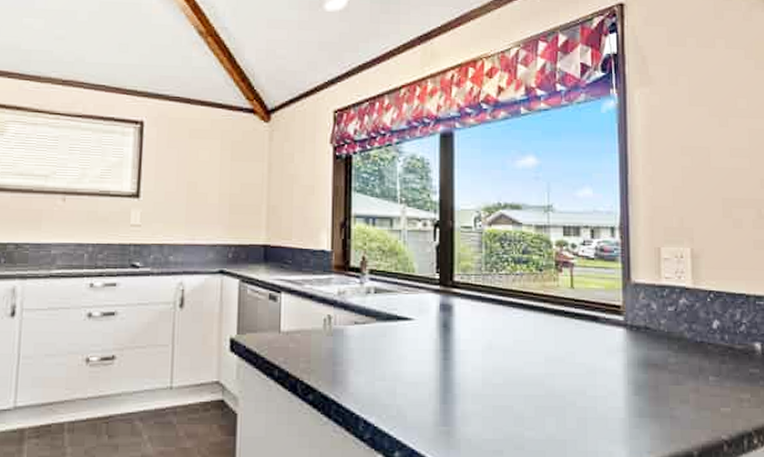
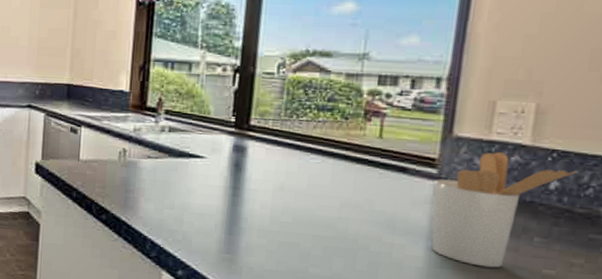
utensil holder: none [621,296,732,412] -> present [430,152,579,268]

